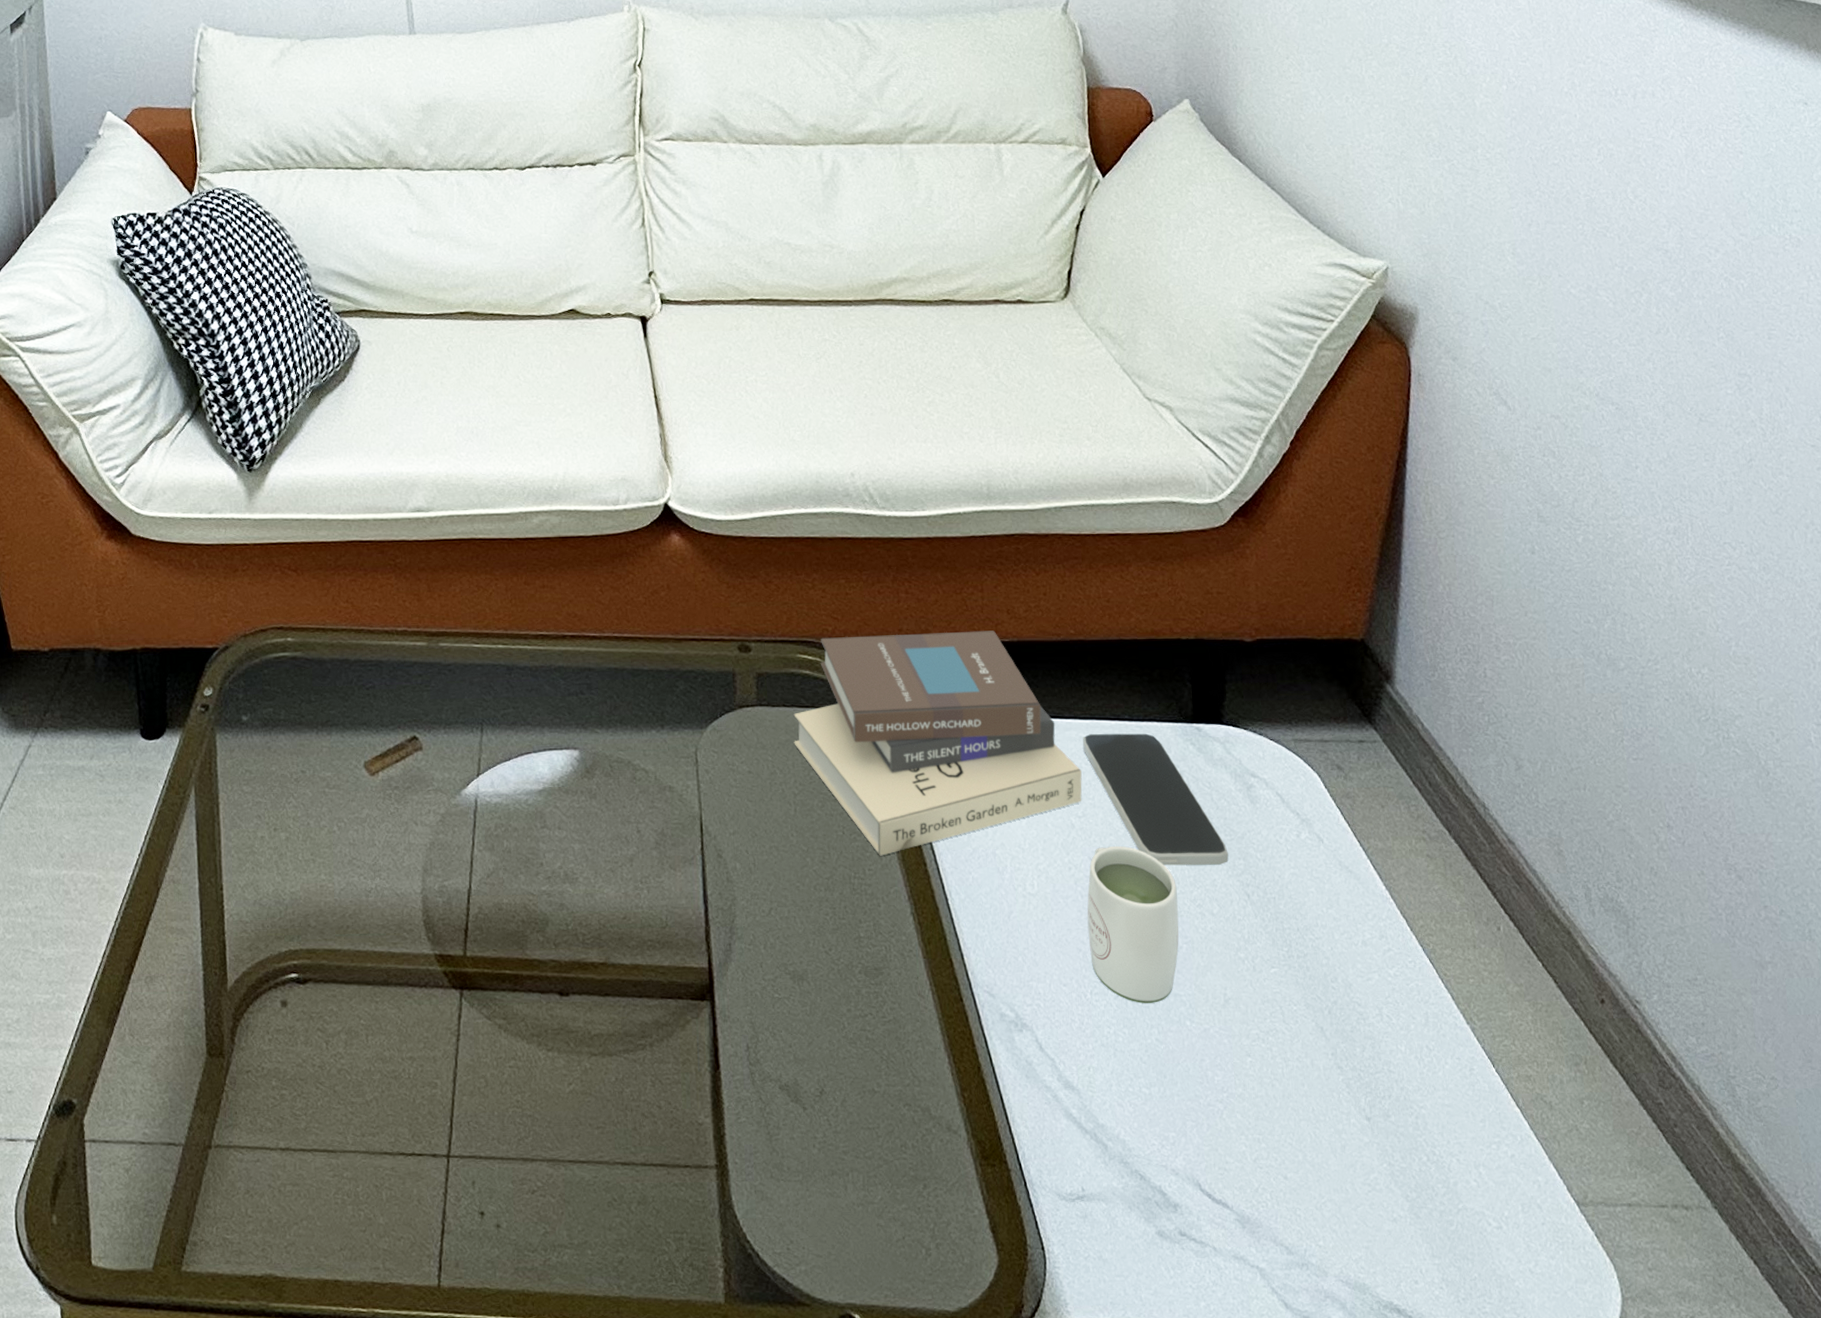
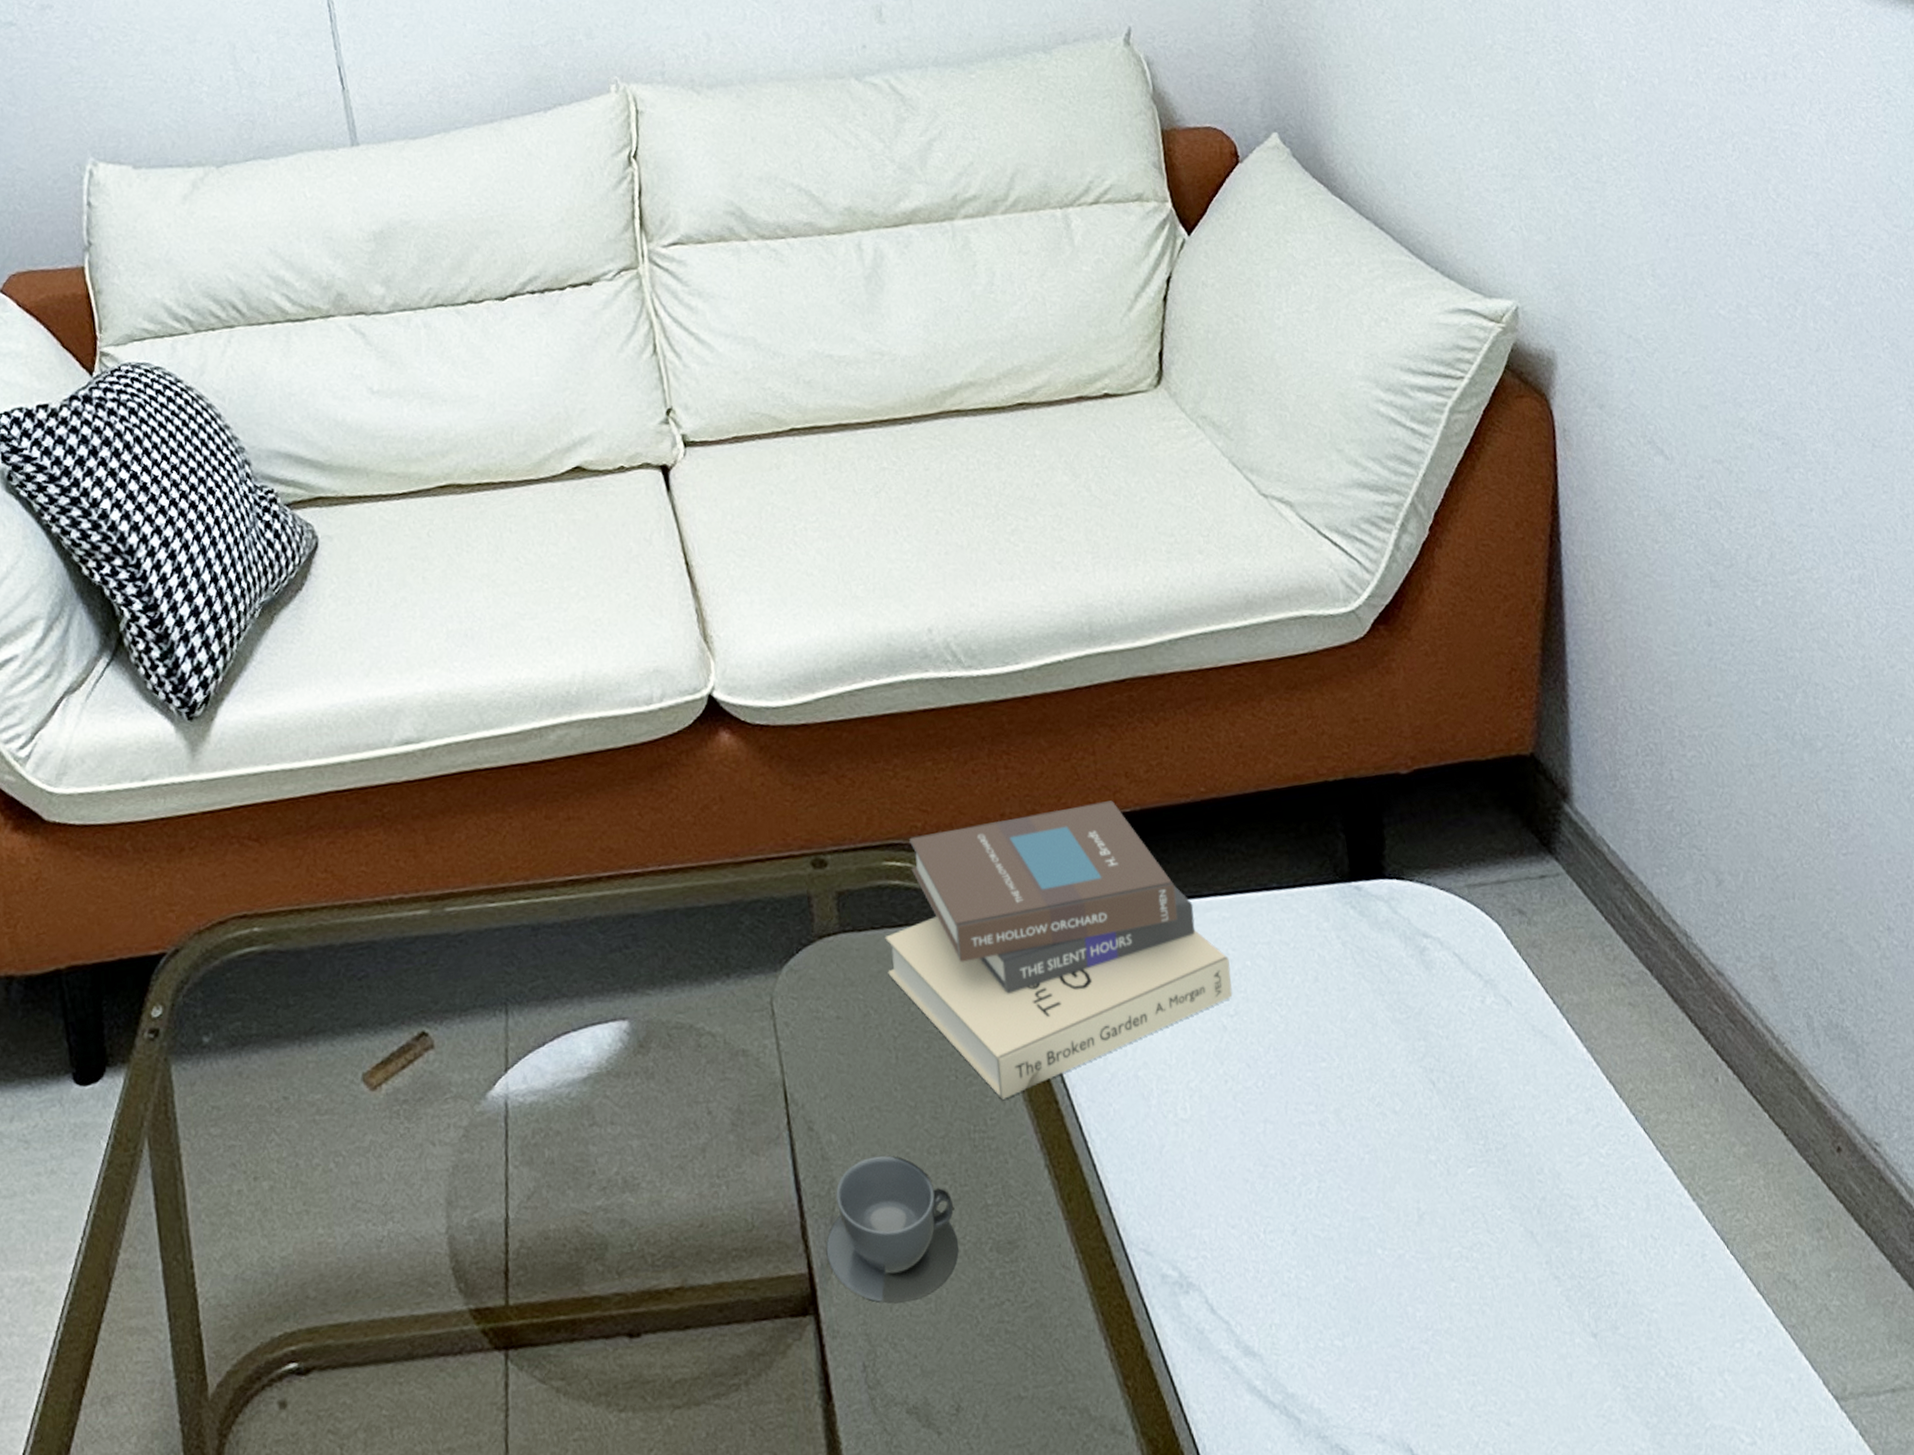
teacup: none [724,885,834,1003] -> present [826,1155,960,1304]
smartphone: present [1082,733,1229,866] -> none [1226,902,1407,1062]
mug: present [1087,845,1179,1003] -> none [1248,1044,1361,1236]

